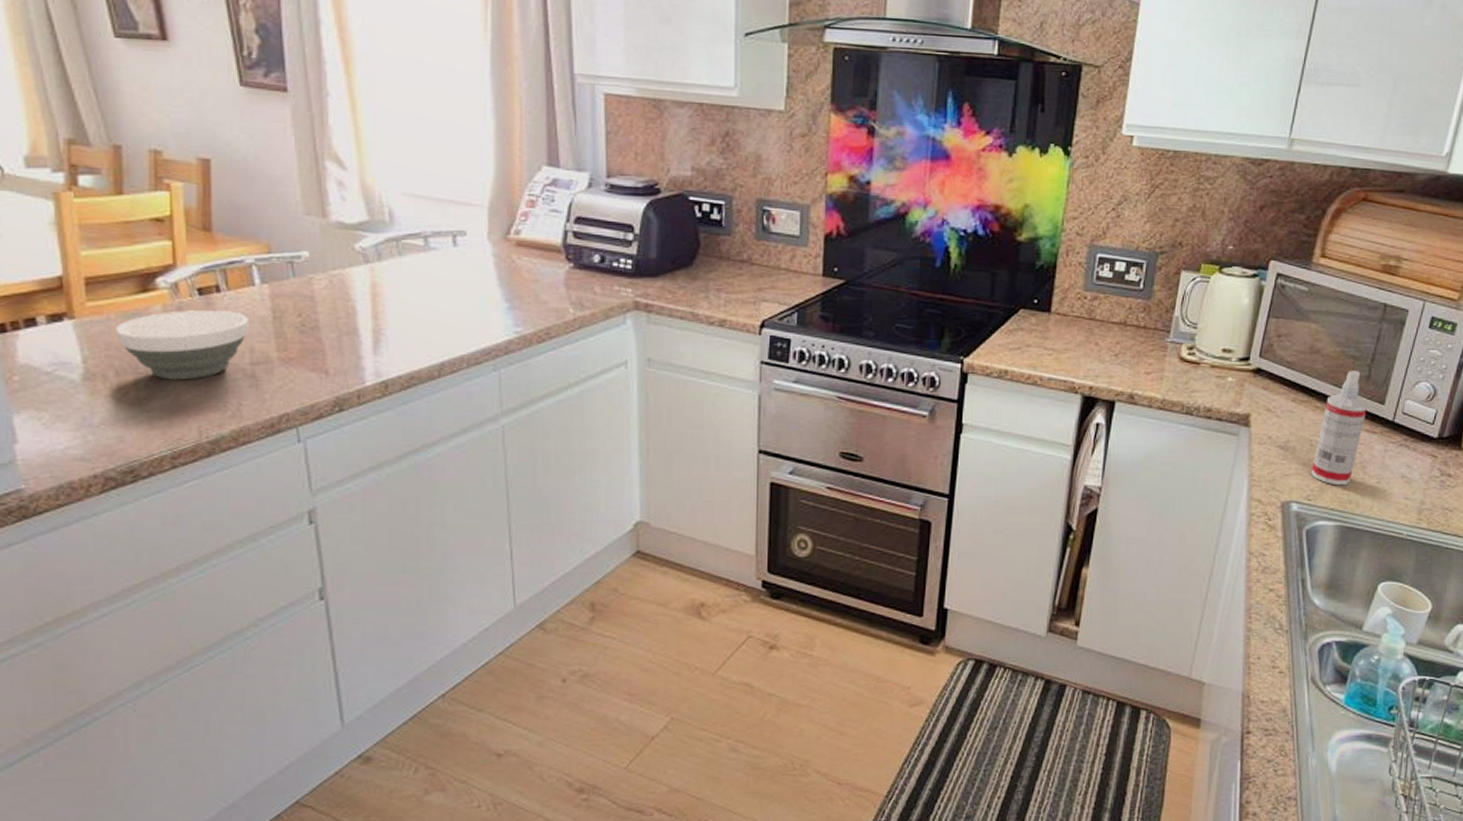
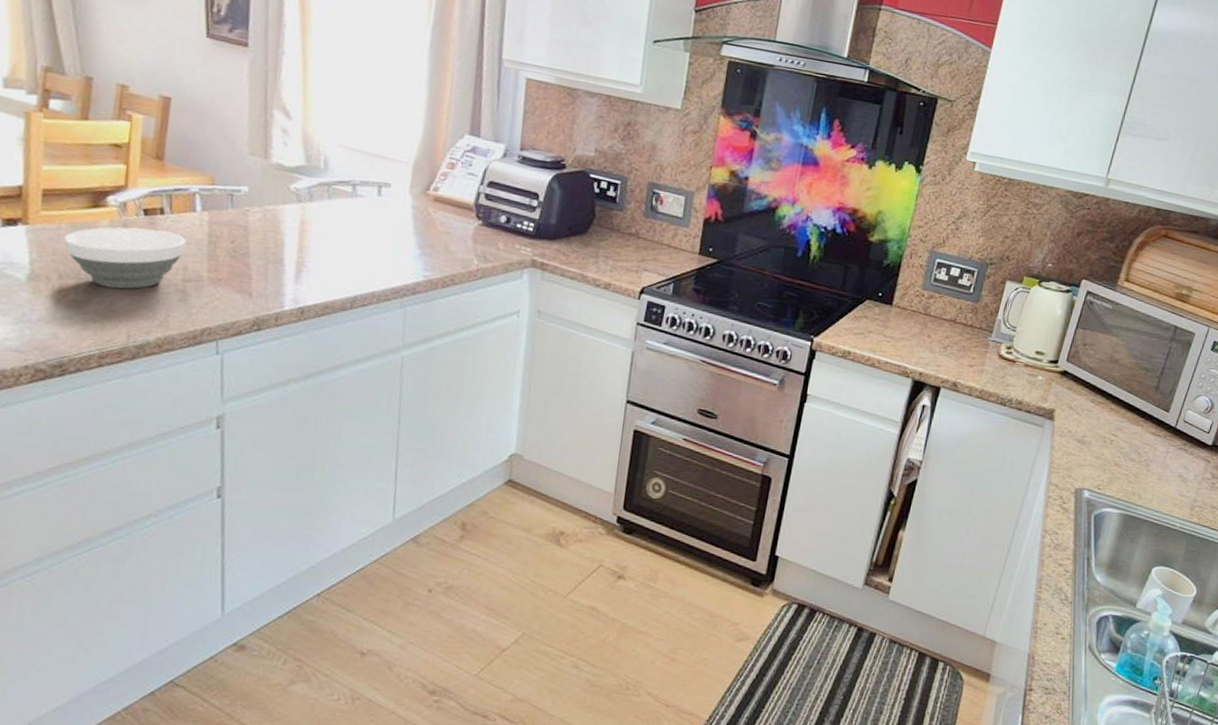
spray bottle: present [1311,371,1367,486] -> none [1103,380,1155,479]

